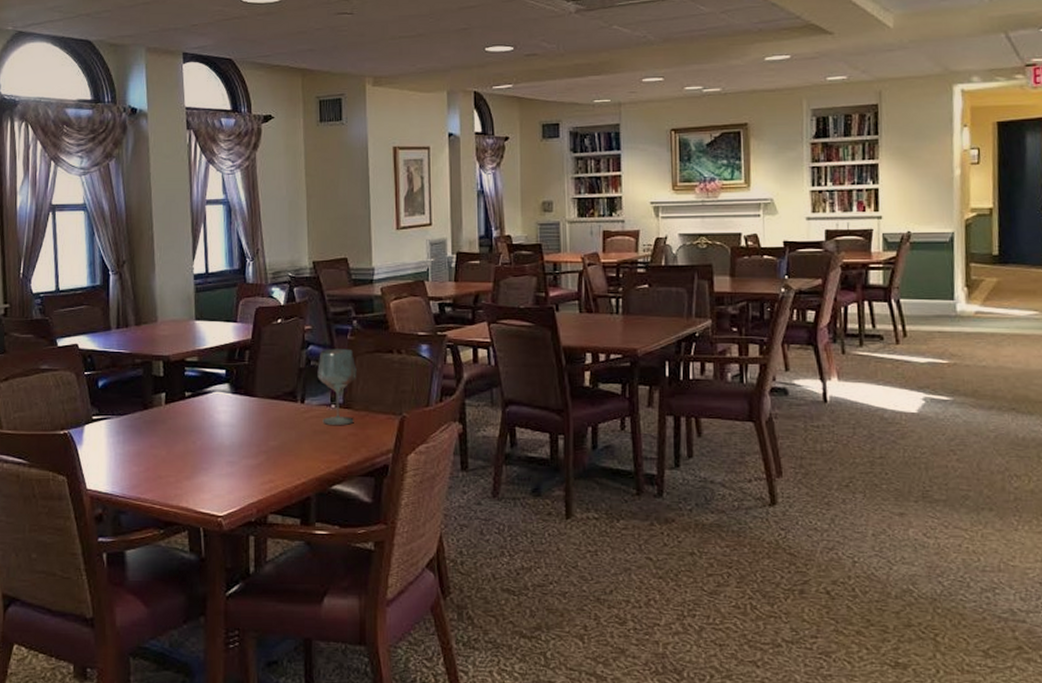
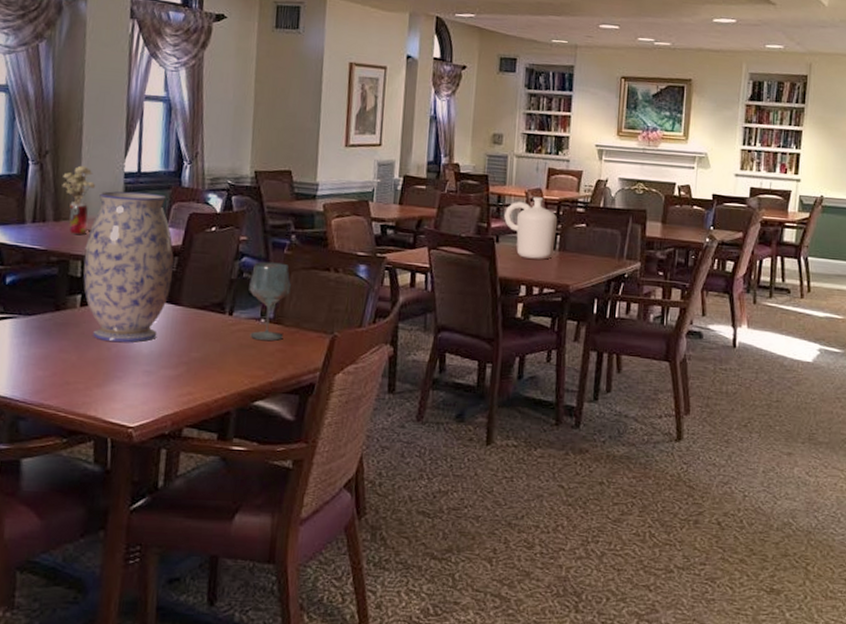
flower arrangement: none [140,271,170,337] -> present [62,165,96,236]
vase: none [164,291,245,436] -> present [83,191,174,343]
water jug: none [562,261,618,326] -> present [504,197,558,260]

